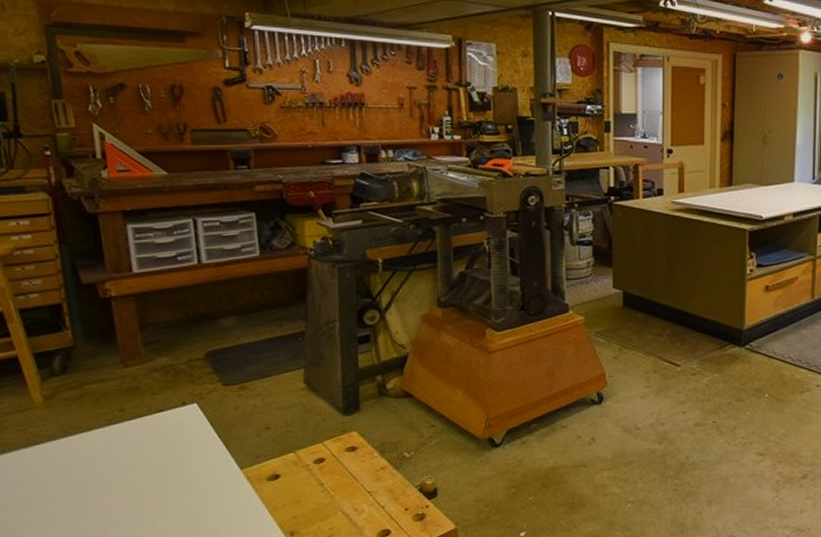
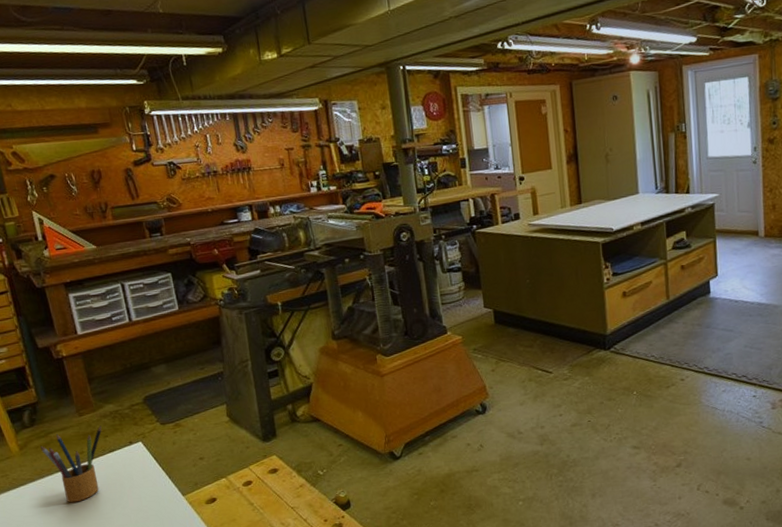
pencil box: none [71,380,150,468] -> present [40,425,102,503]

